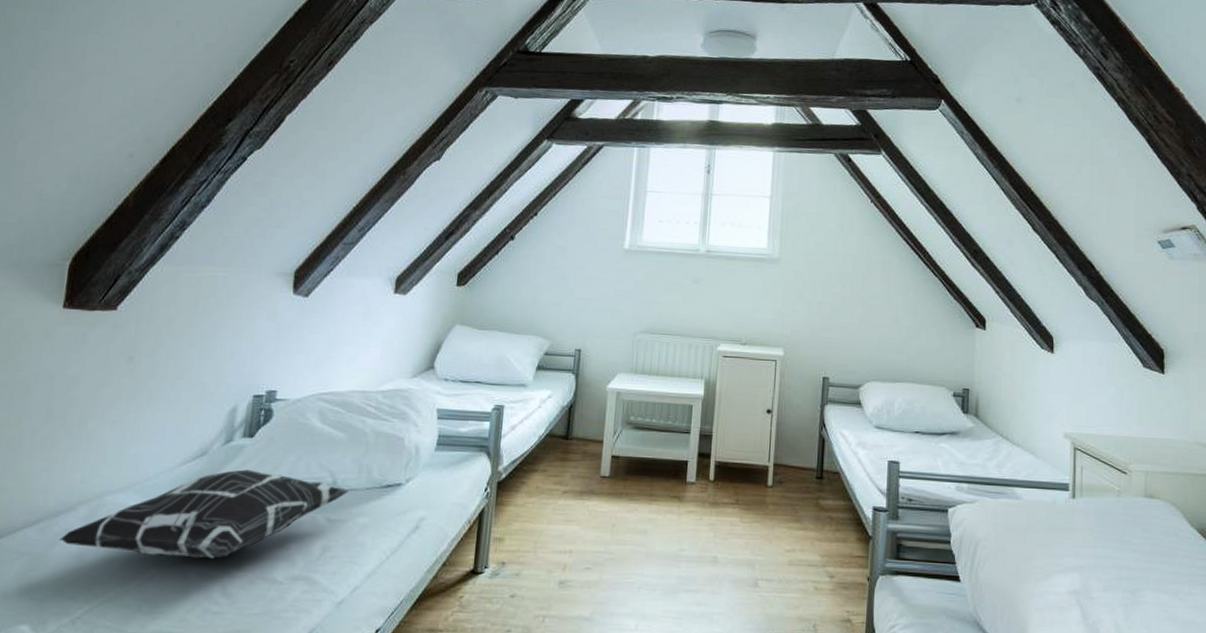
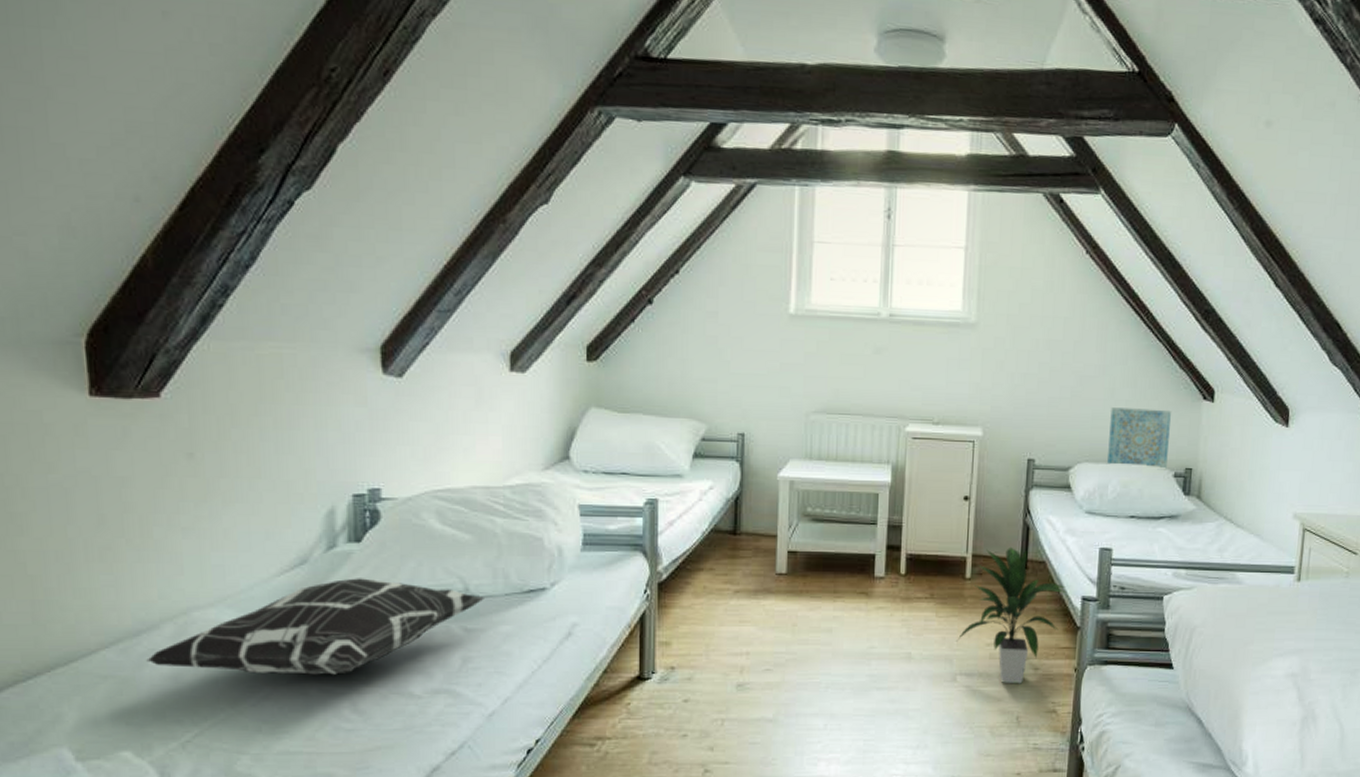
indoor plant: none [759,457,859,592] -> present [957,546,1067,684]
wall art: none [893,333,949,390] -> present [1107,407,1172,470]

